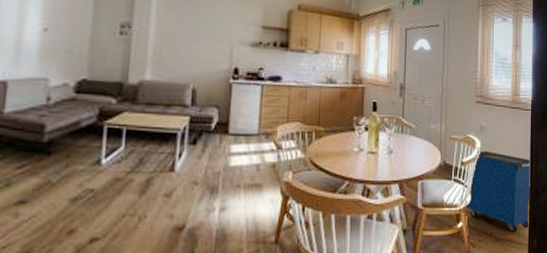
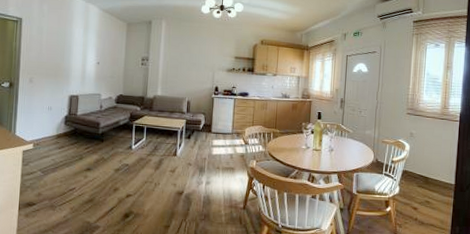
cabinet: present [466,150,531,233] -> none [395,152,457,220]

